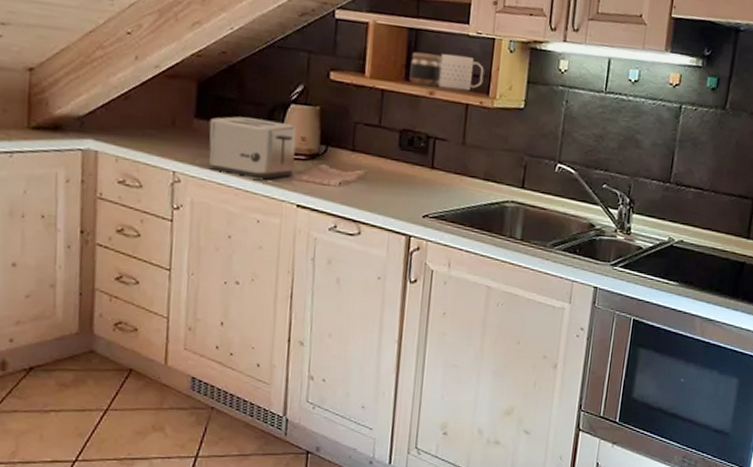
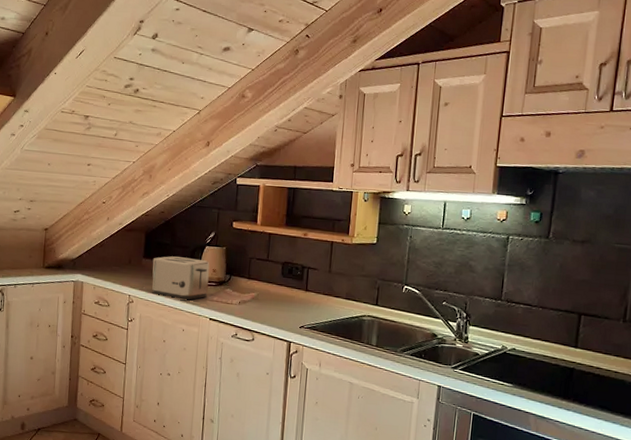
jar: present [409,52,442,87] -> none [289,205,313,230]
mug: present [438,54,484,91] -> none [310,205,345,232]

